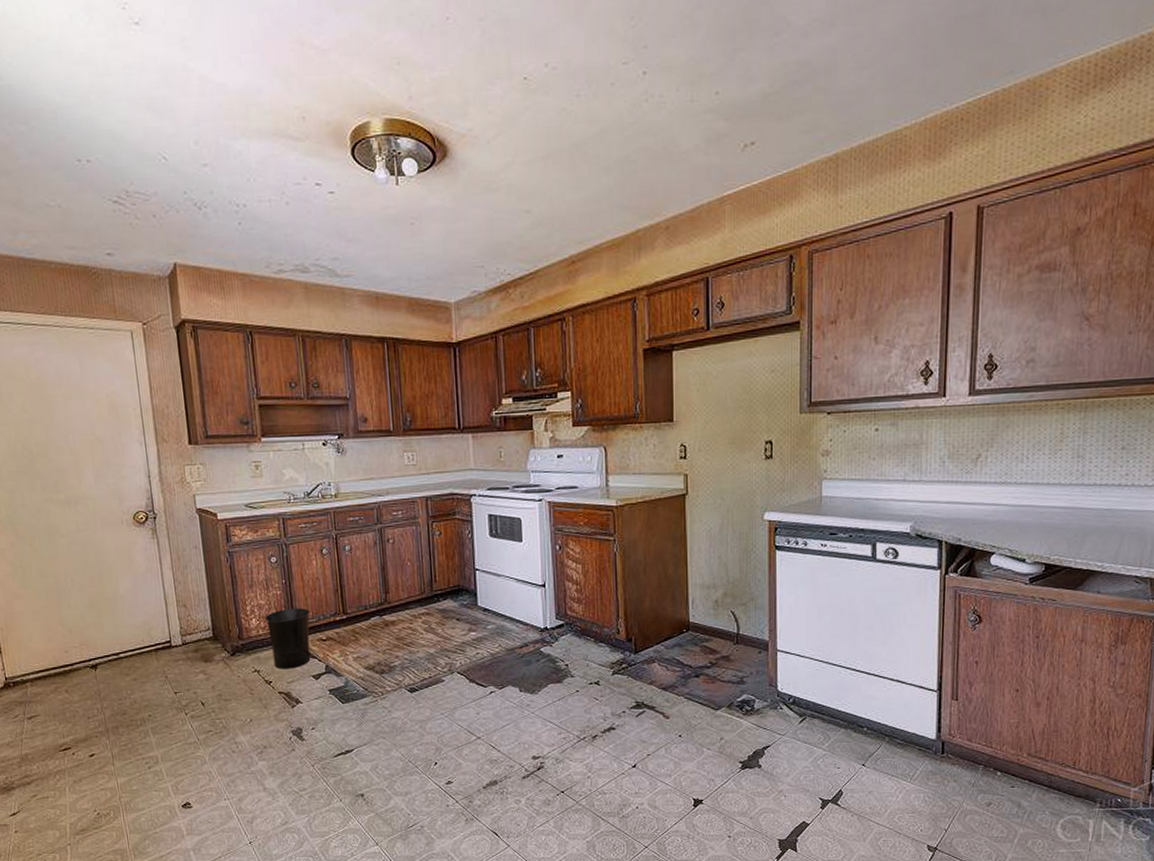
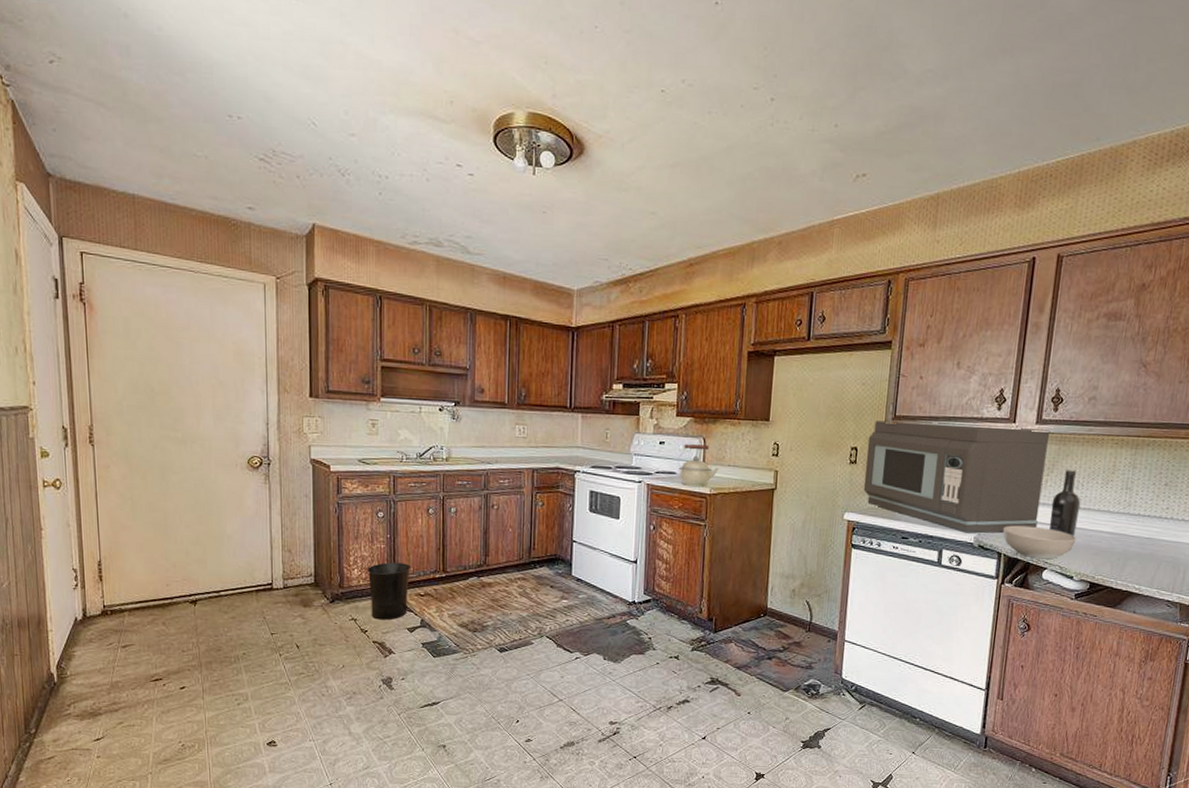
kettle: none [578,454,623,501] -> present [677,444,718,488]
microwave: none [783,401,986,523] -> present [863,420,1050,534]
bowl: none [941,508,1025,544] -> present [1002,525,1076,560]
wine bottle: none [993,442,1028,515] -> present [1050,470,1081,536]

